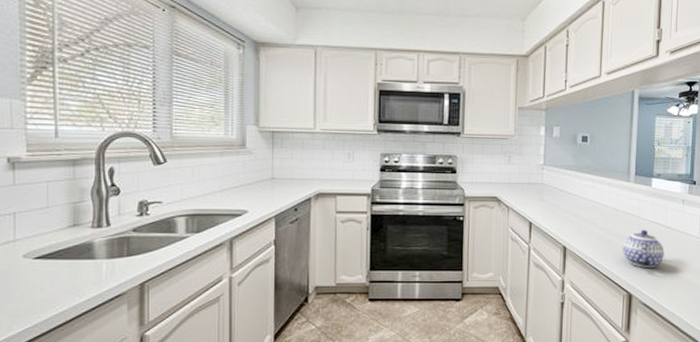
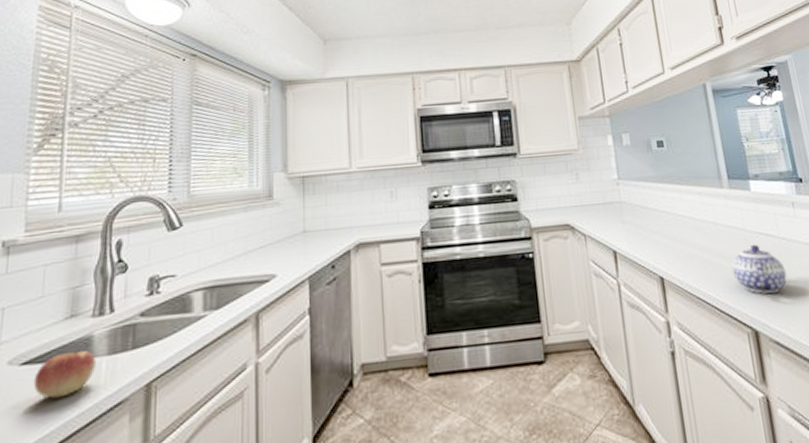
apple: none [46,254,98,287] -> present [33,351,97,399]

